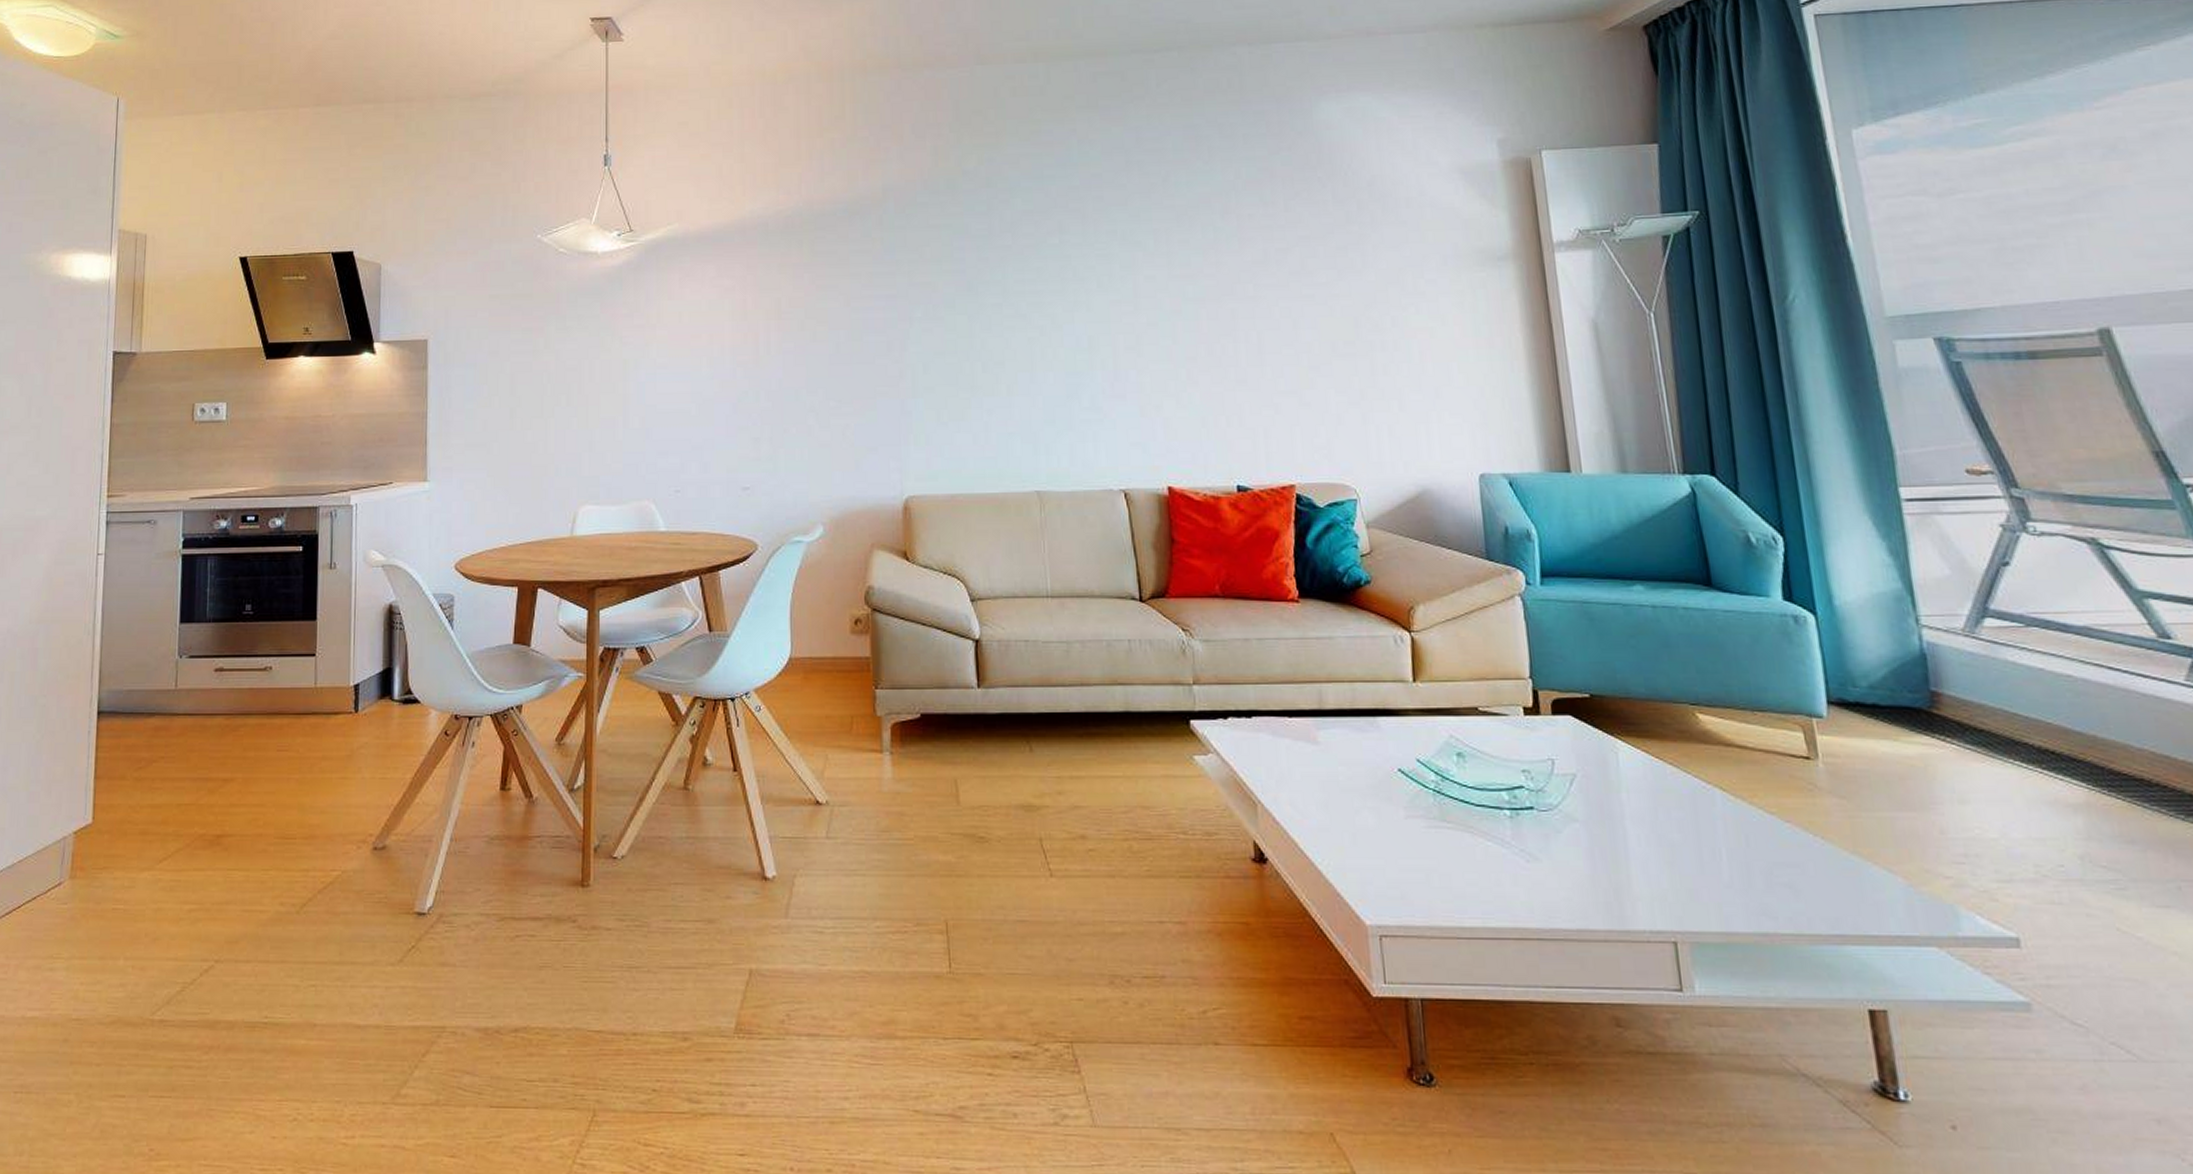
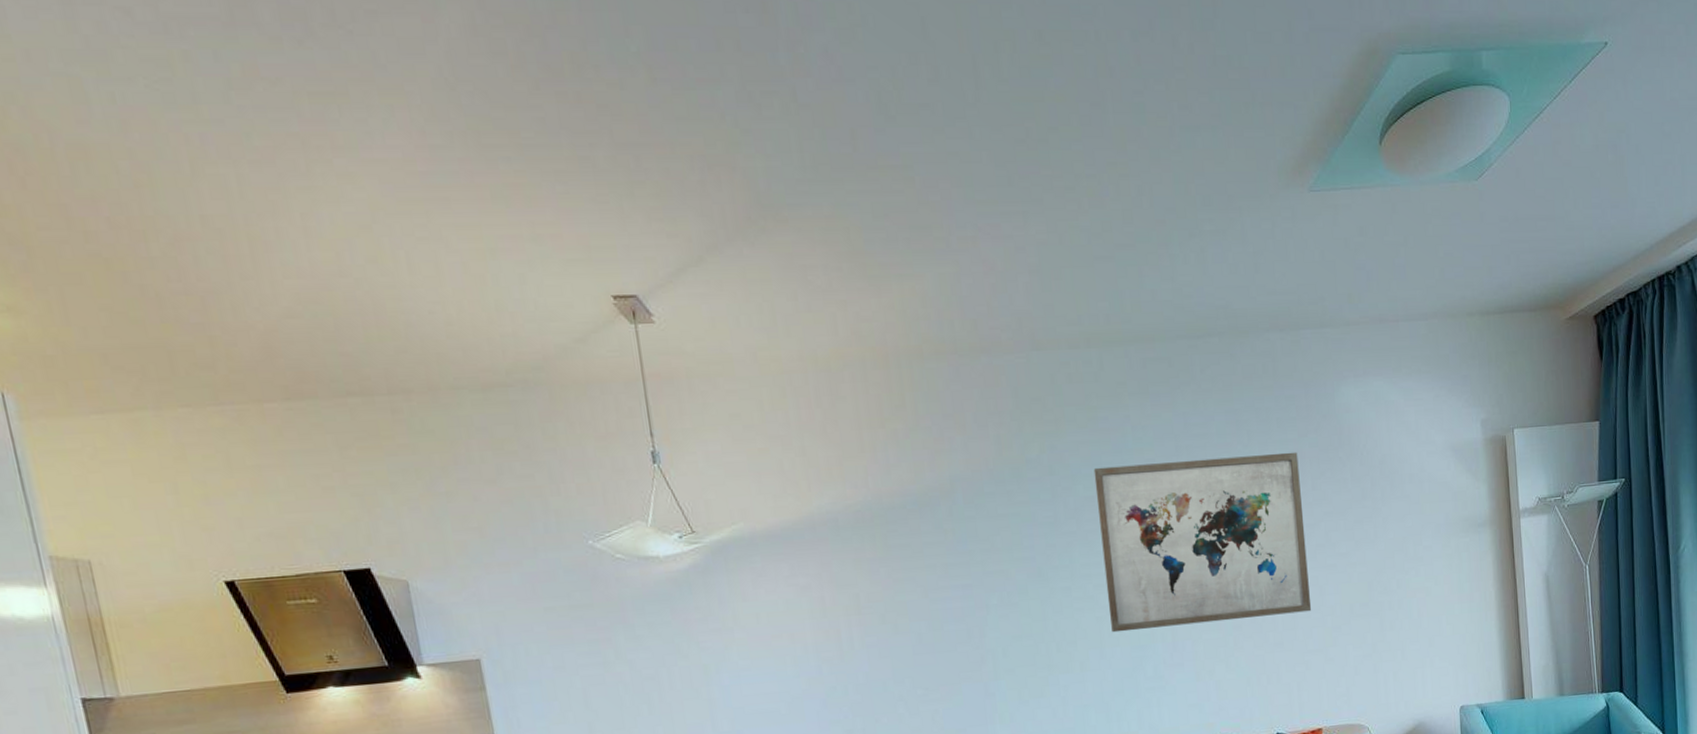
wall art: none [1034,170,1283,356] -> present [1093,452,1312,633]

